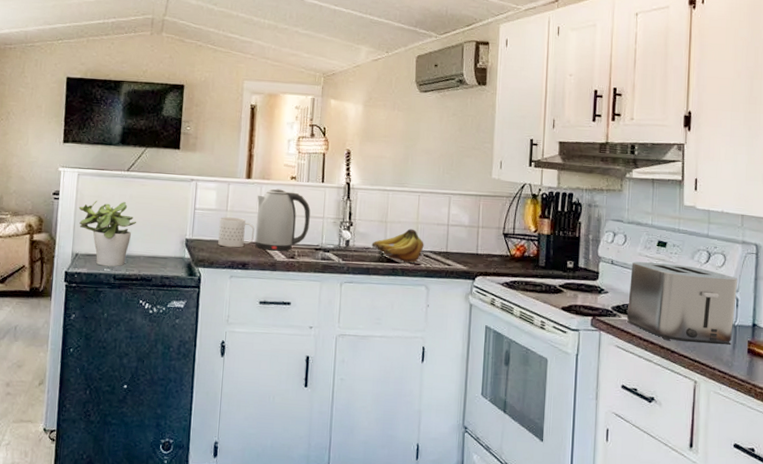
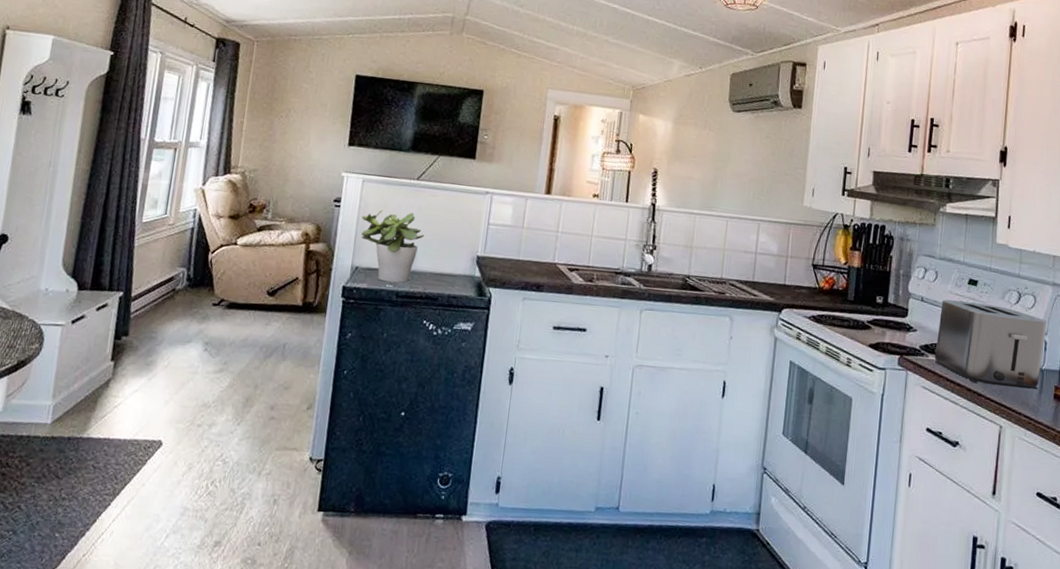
mug: present [218,217,255,248] -> none [511,234,552,268]
kettle: present [254,189,311,251] -> none [551,206,613,274]
fruit: present [371,229,424,263] -> none [675,255,730,291]

